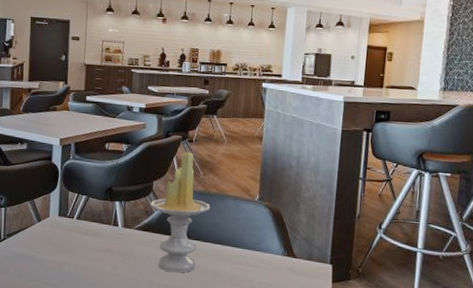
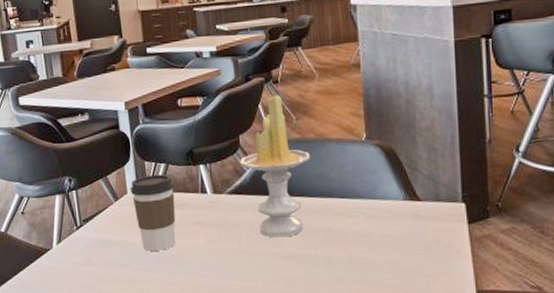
coffee cup: none [52,203,92,270] -> present [129,174,176,251]

